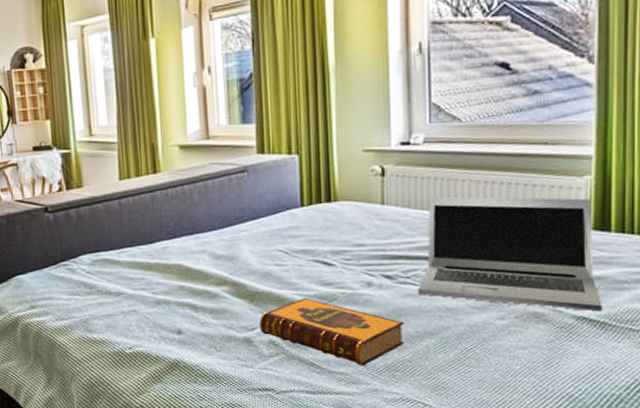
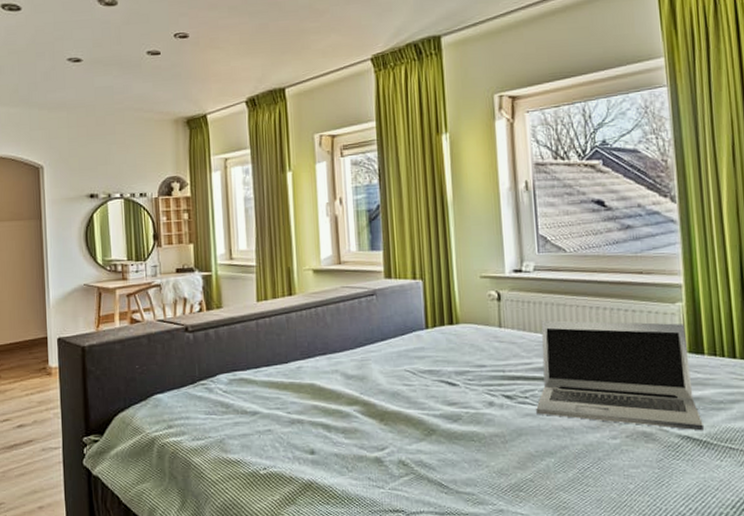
hardback book: present [259,297,404,366] -> none [389,416,526,486]

